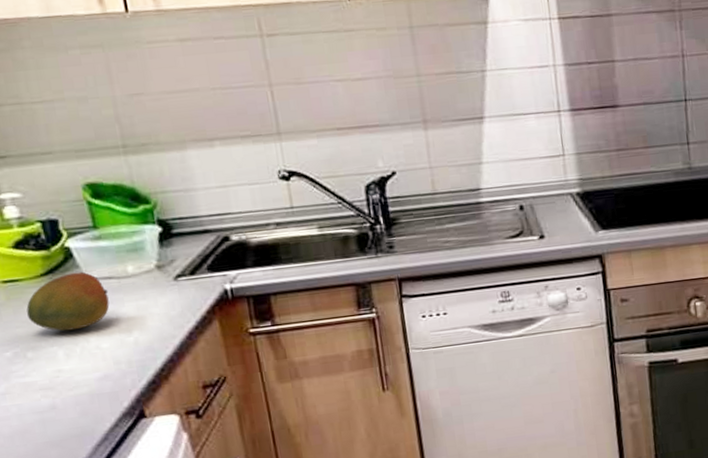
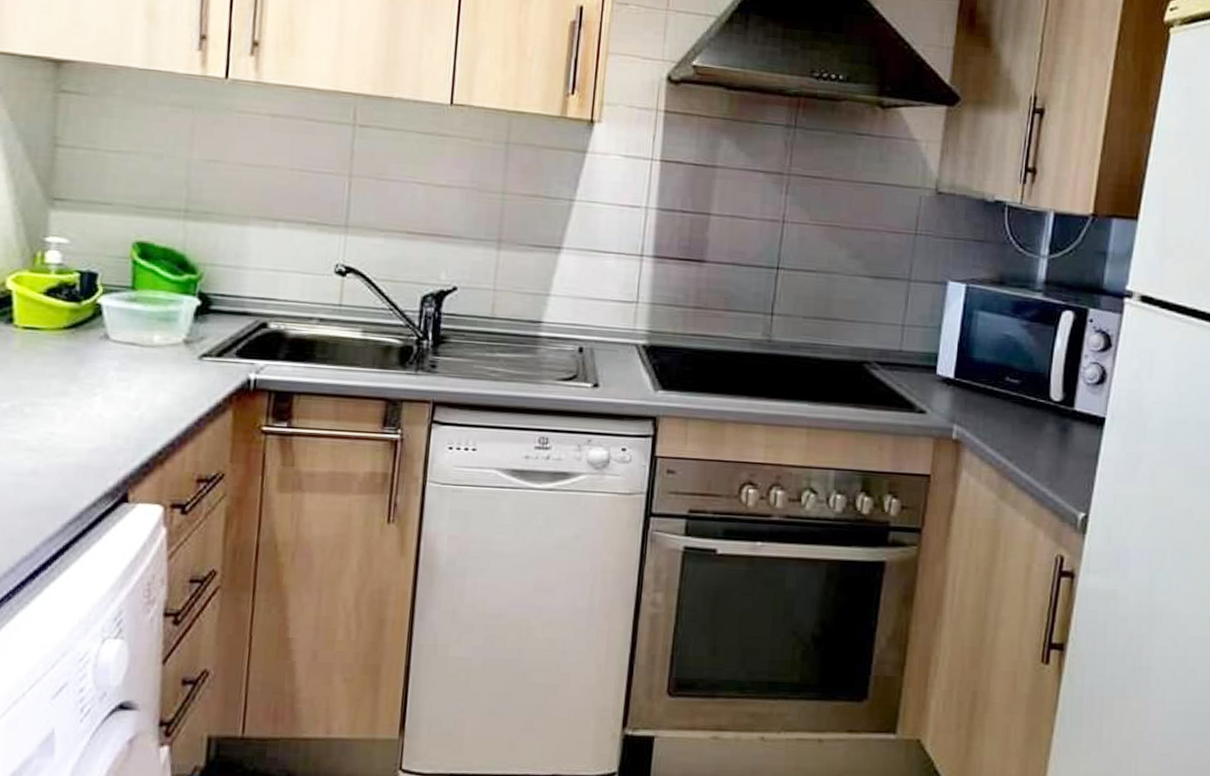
fruit: present [26,272,110,332] -> none [37,331,128,393]

